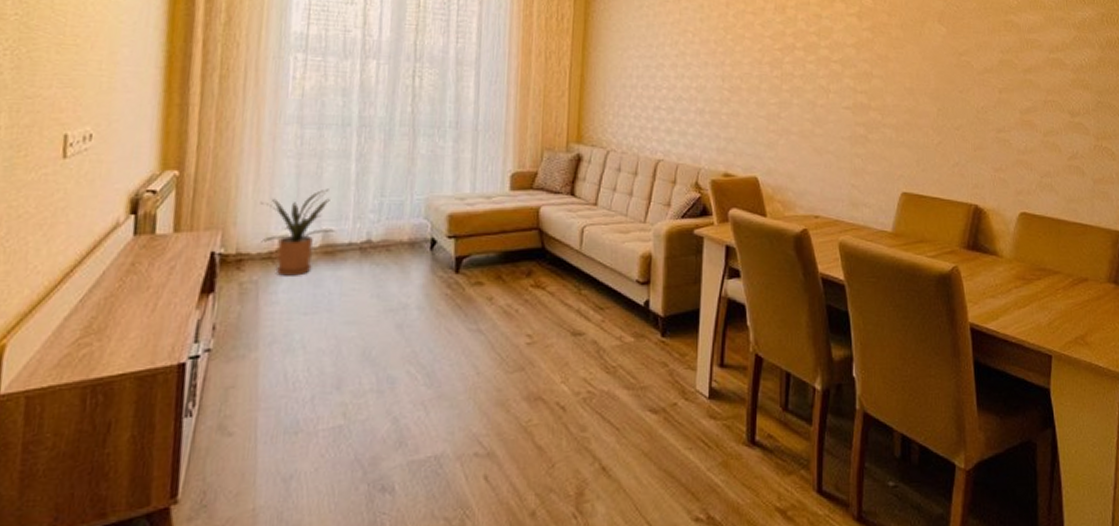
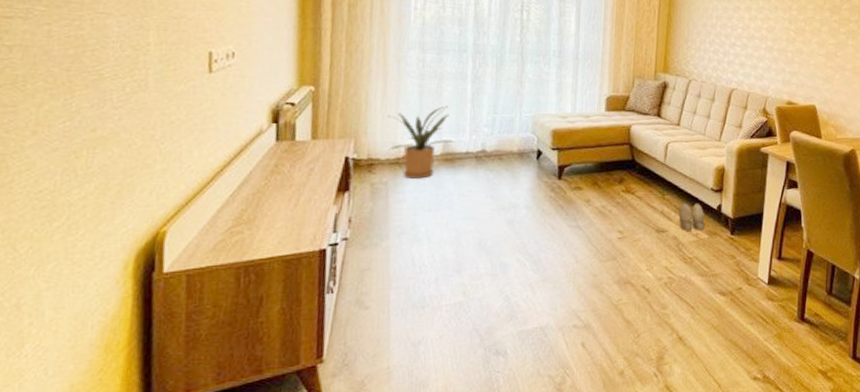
slippers: none [598,298,630,333] -> present [678,202,705,231]

